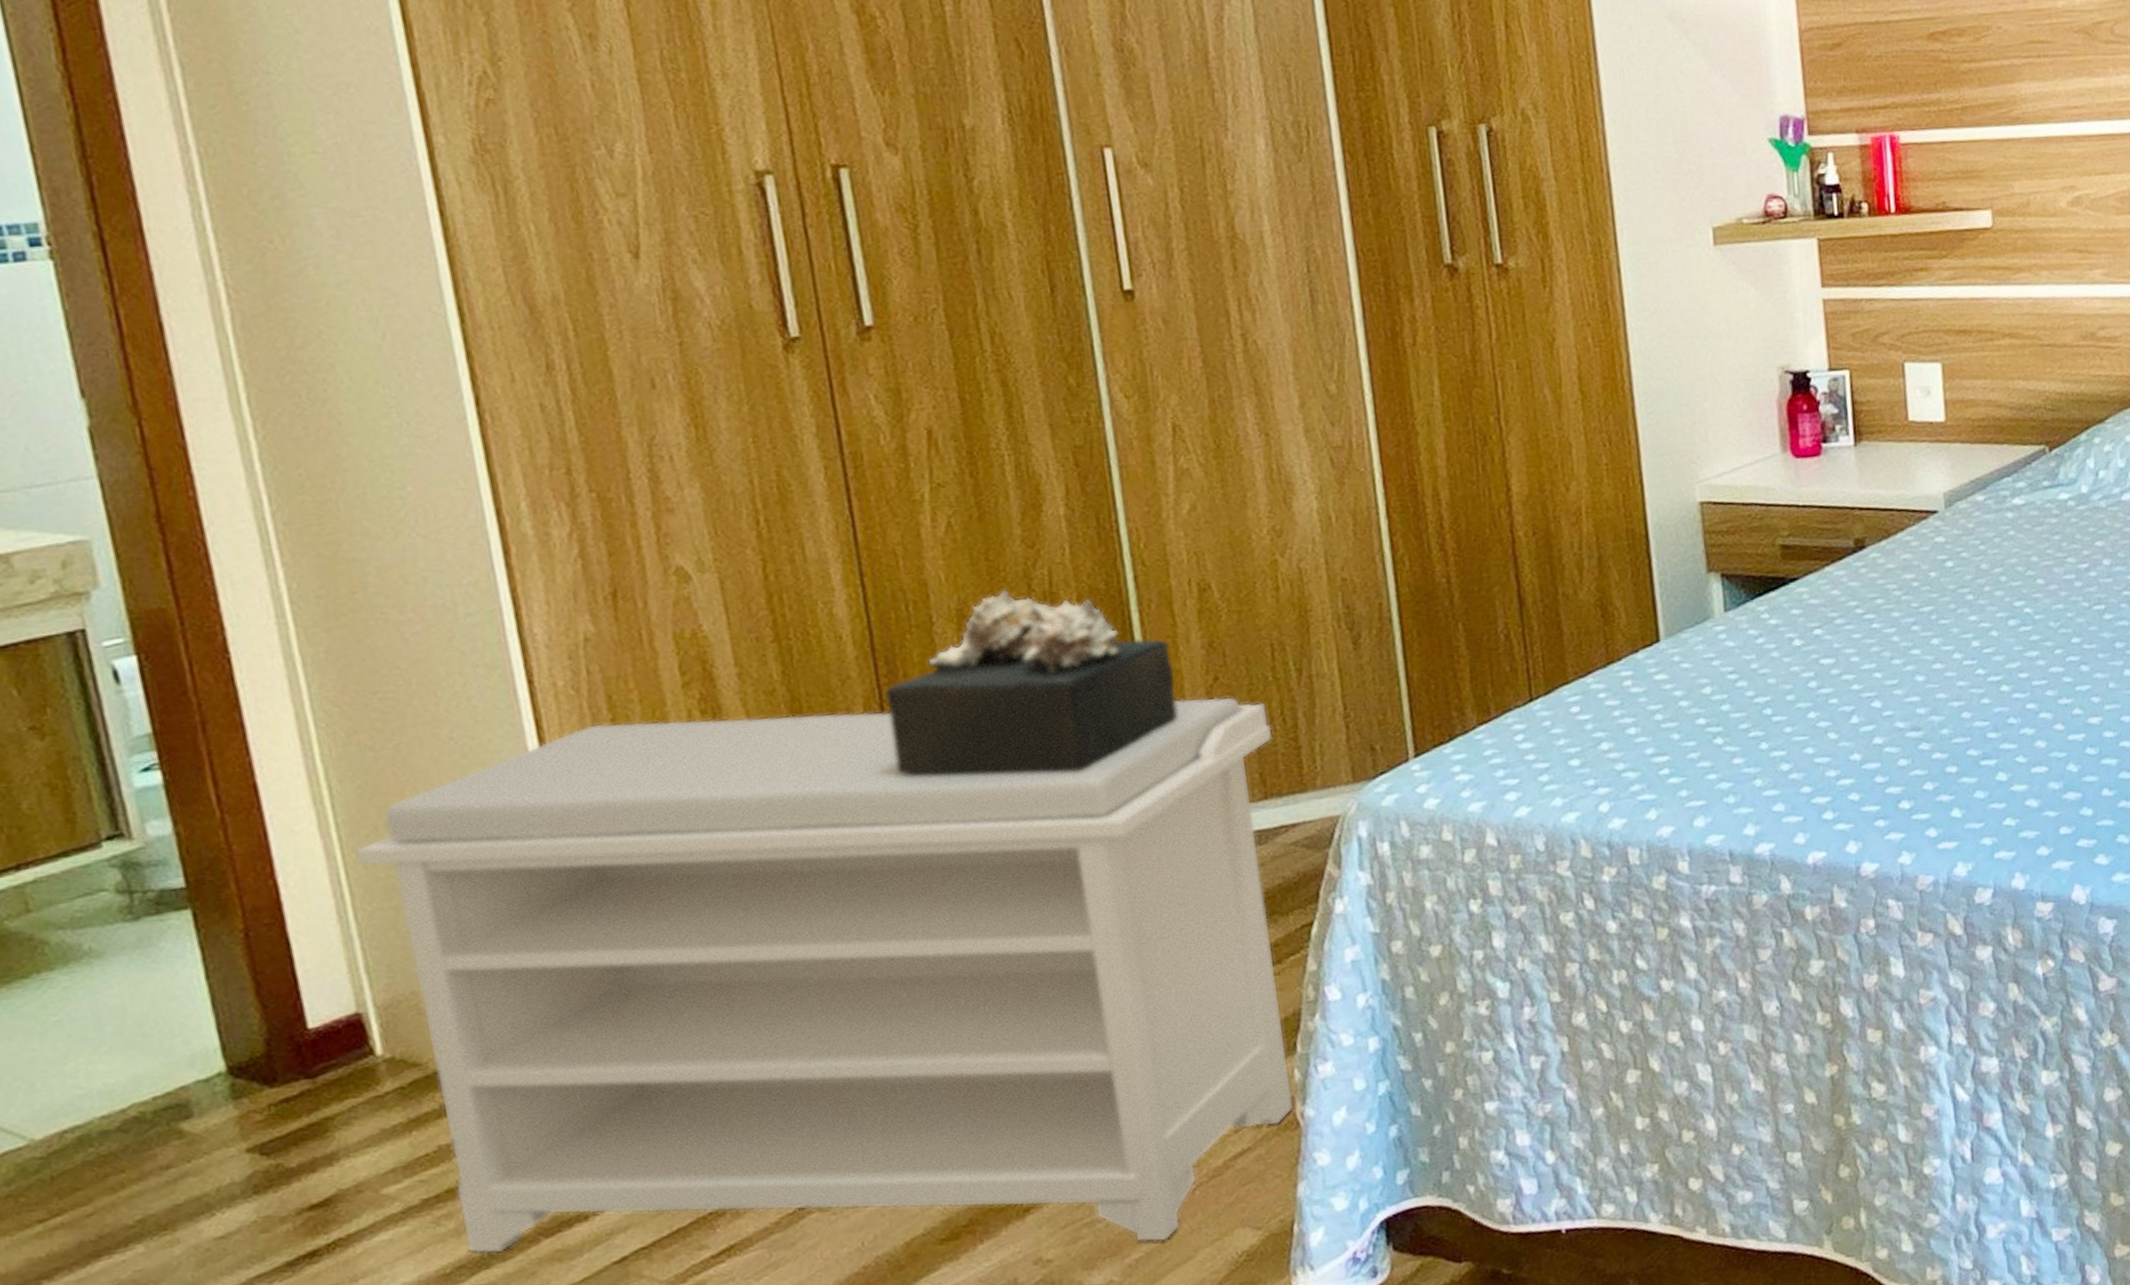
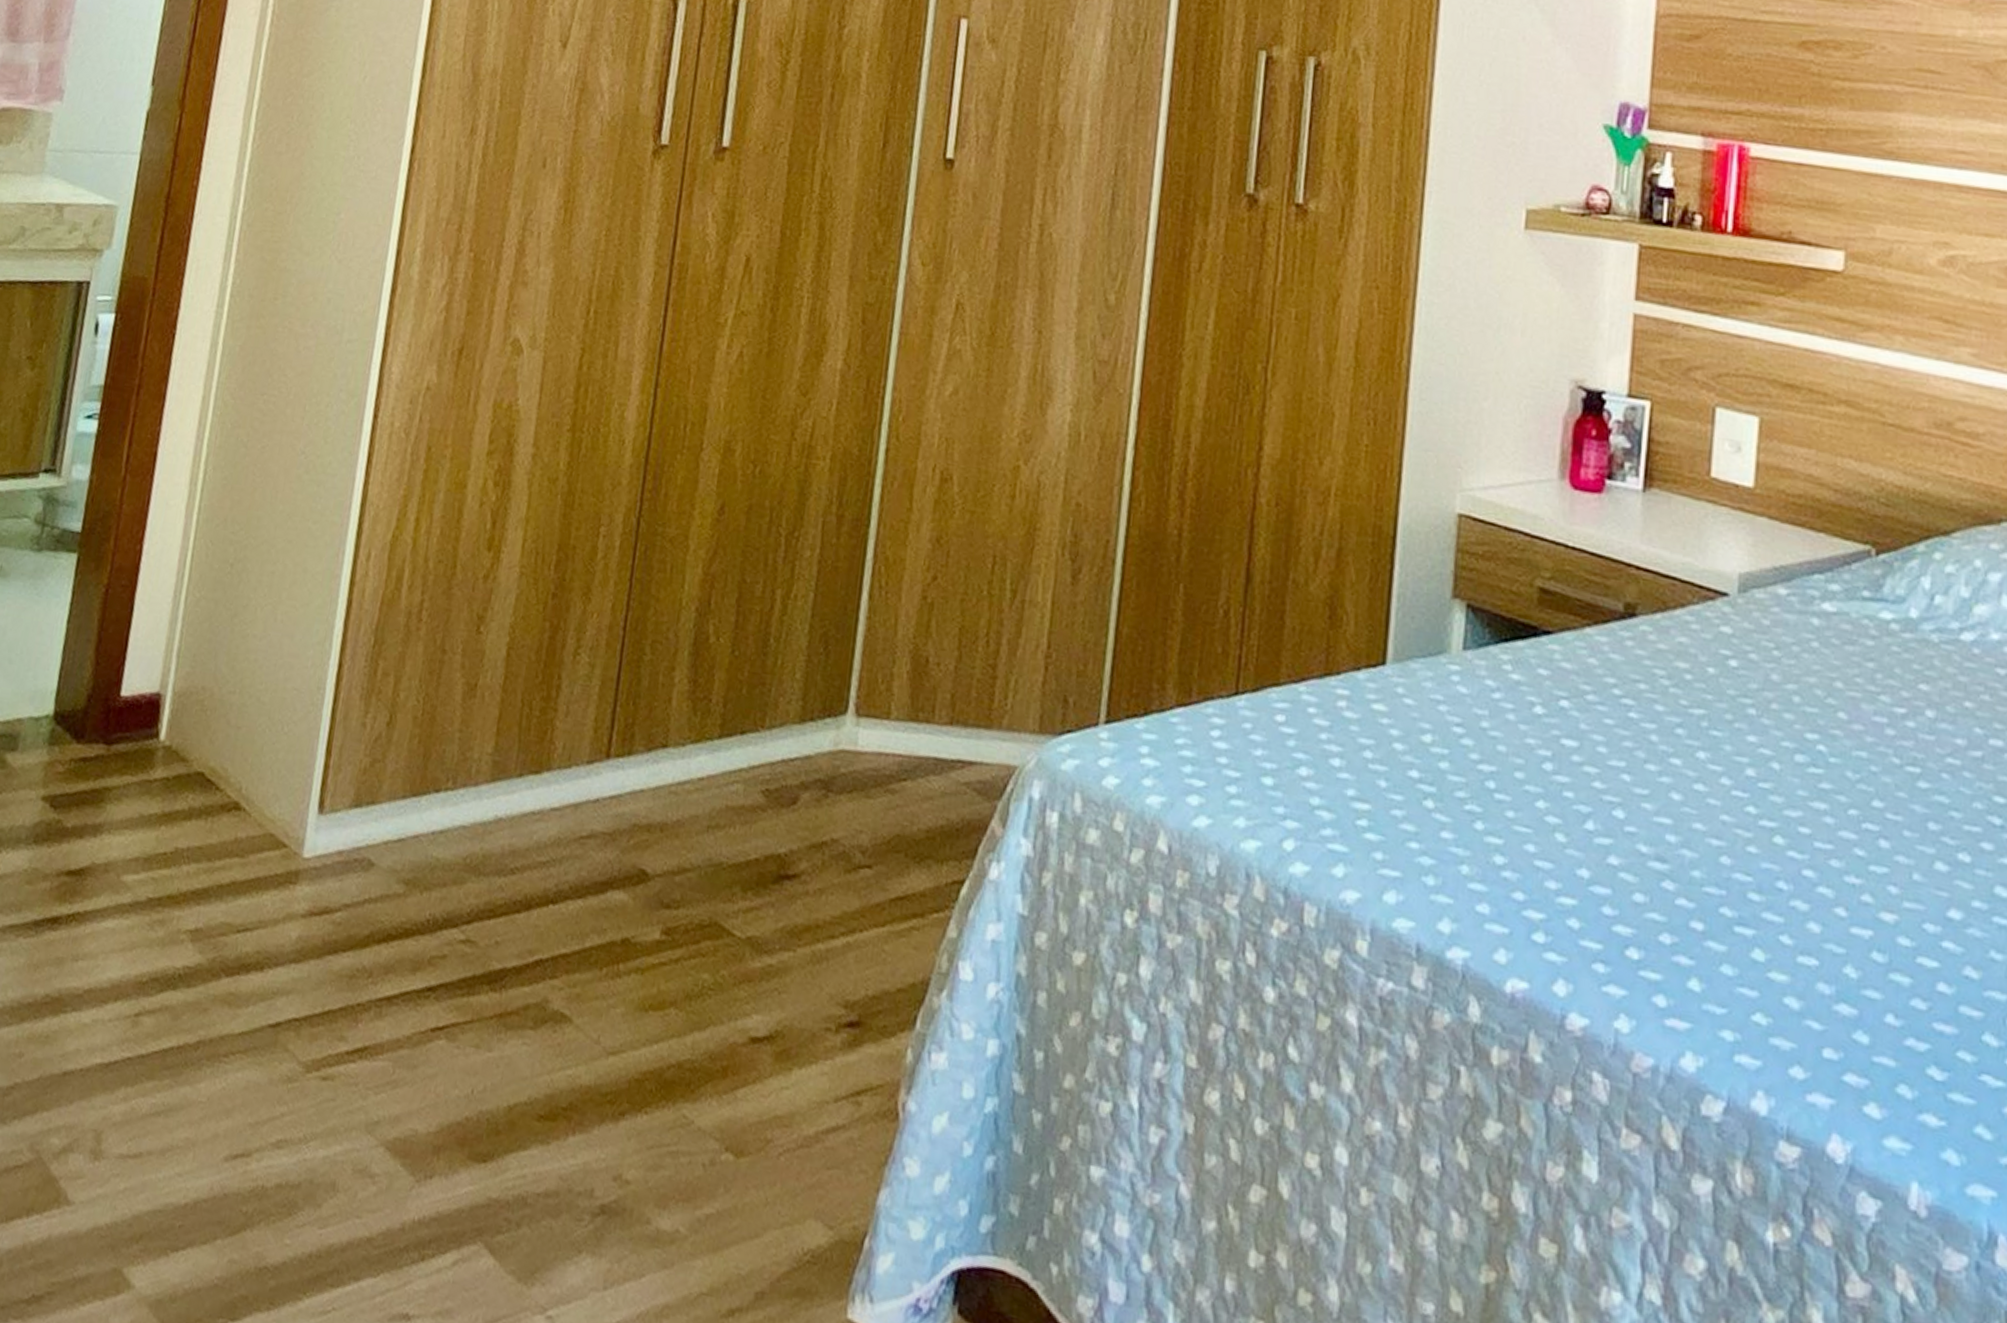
bench: present [355,697,1293,1254] -> none [166,471,974,1205]
decorative box: present [884,590,1178,775] -> none [634,432,901,639]

